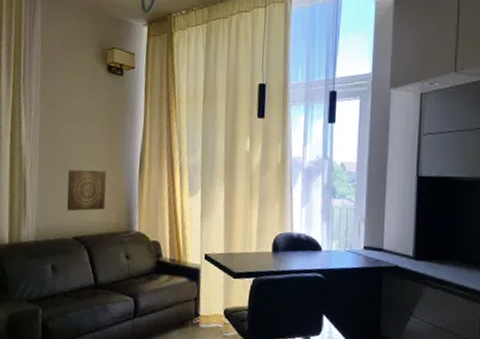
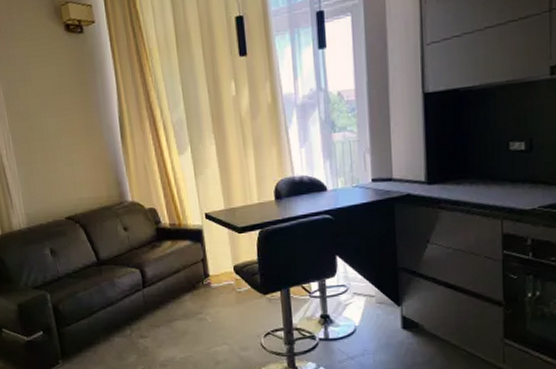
wall art: present [66,170,107,211] -> none [46,142,93,192]

